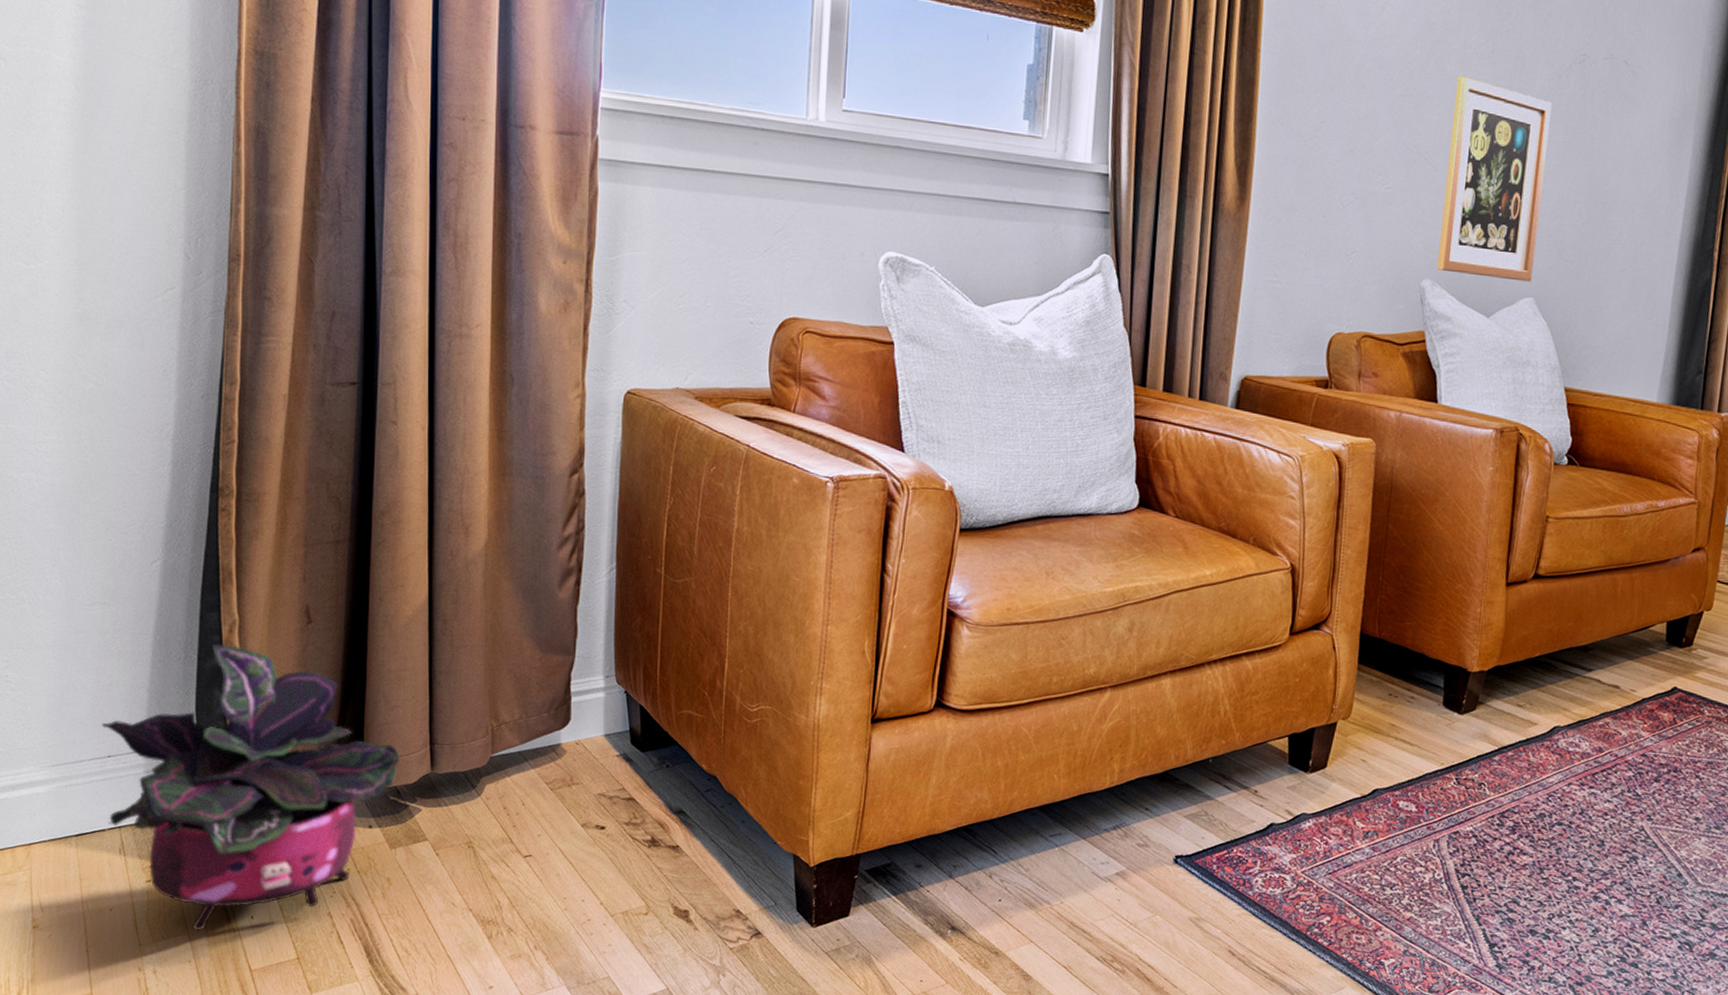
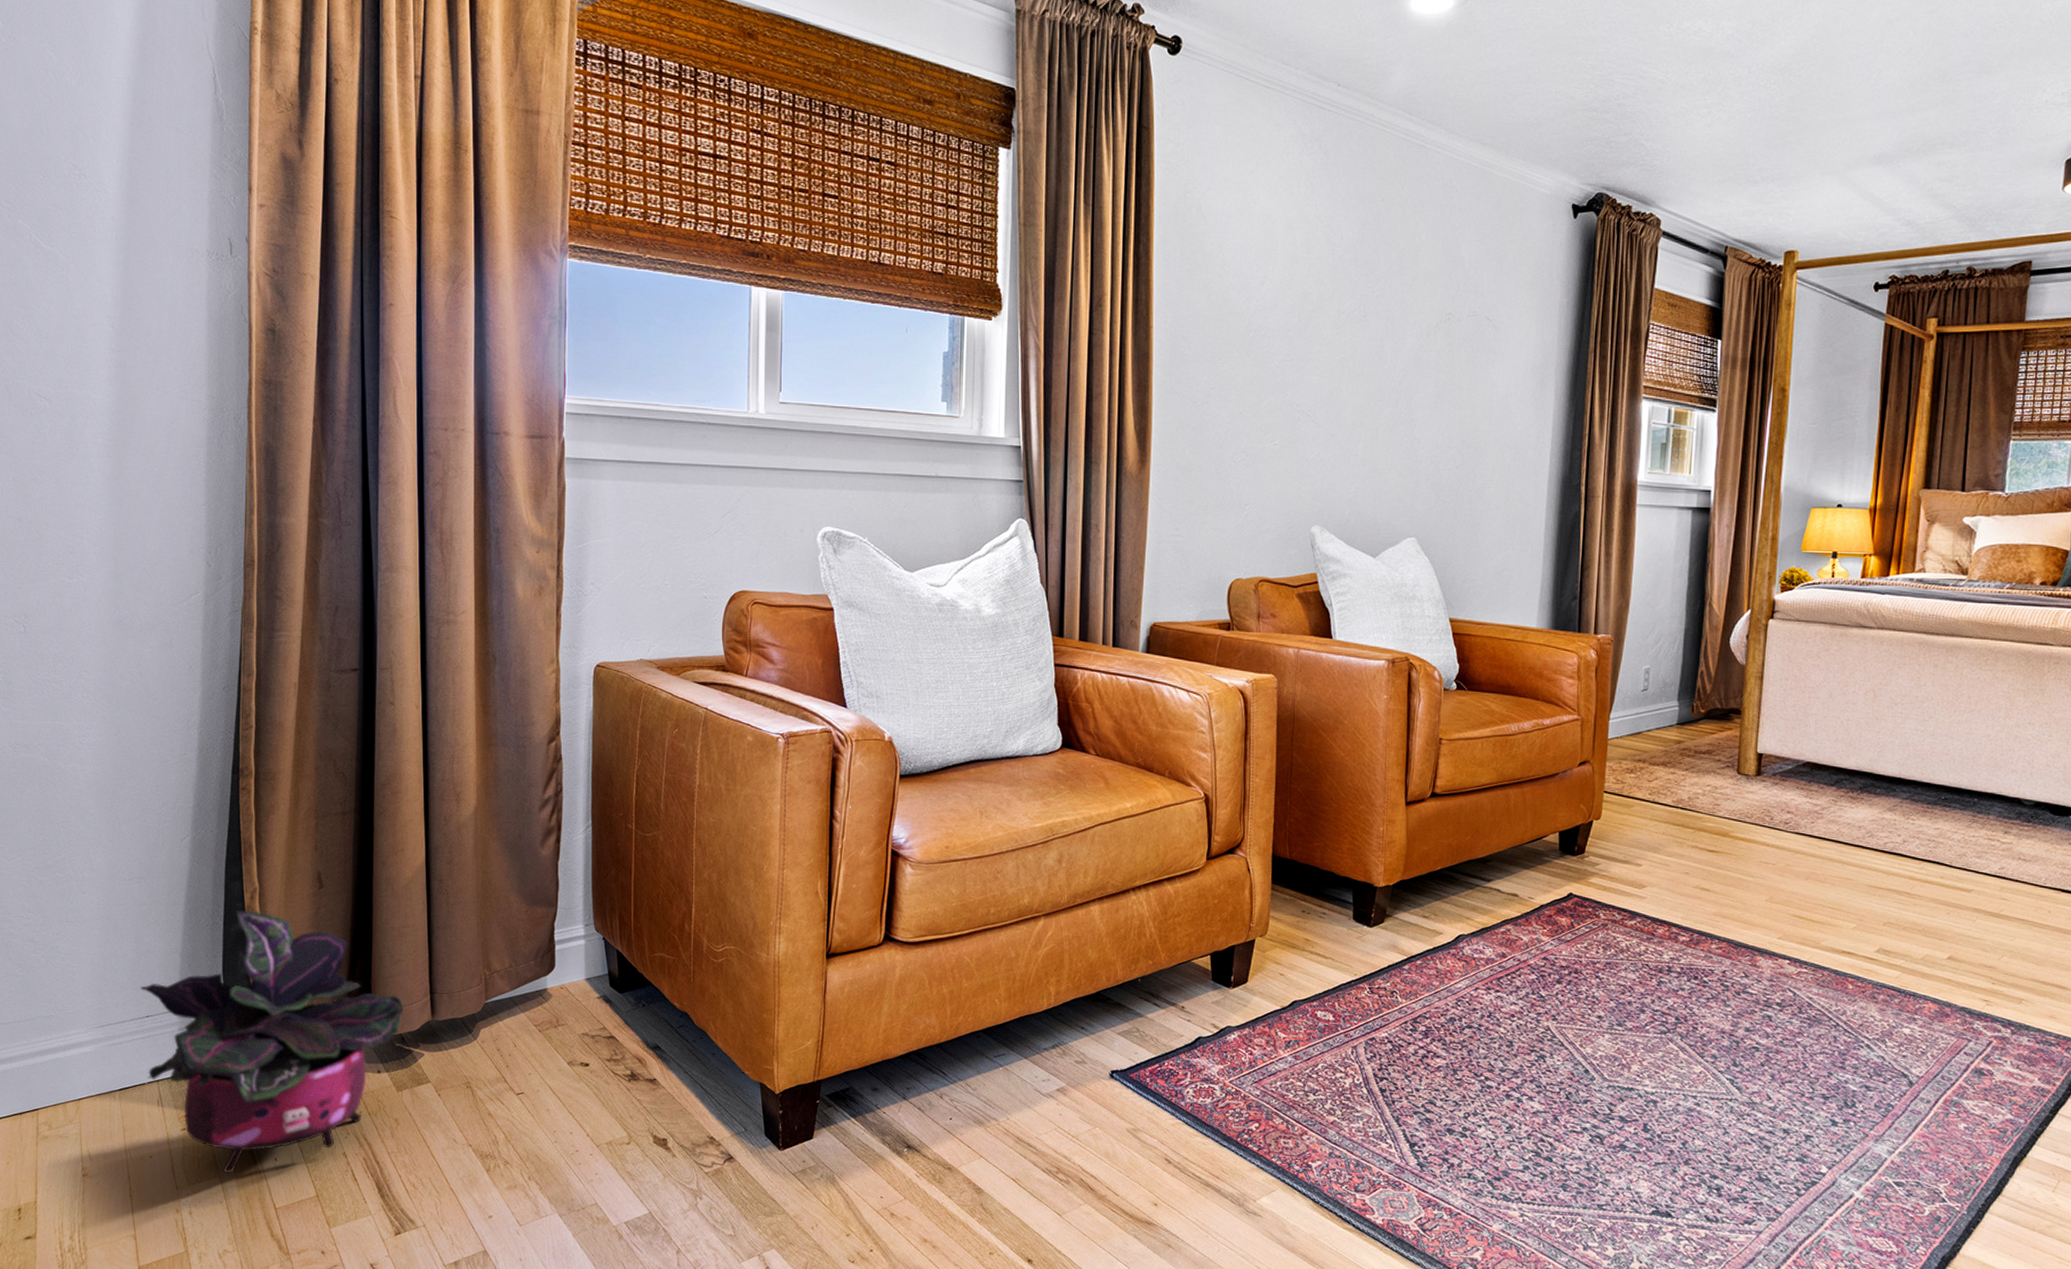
wall art: present [1437,75,1553,282] -> none [1325,339,1423,523]

